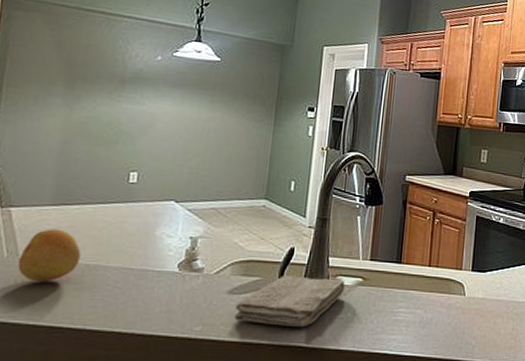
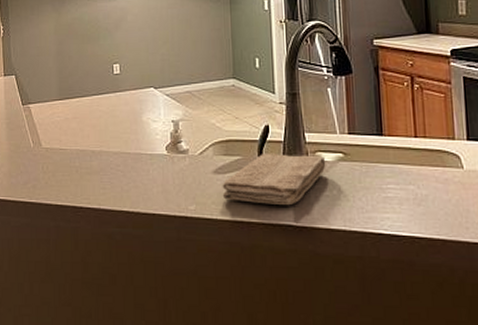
fruit: present [18,229,82,282] -> none [42,120,87,168]

